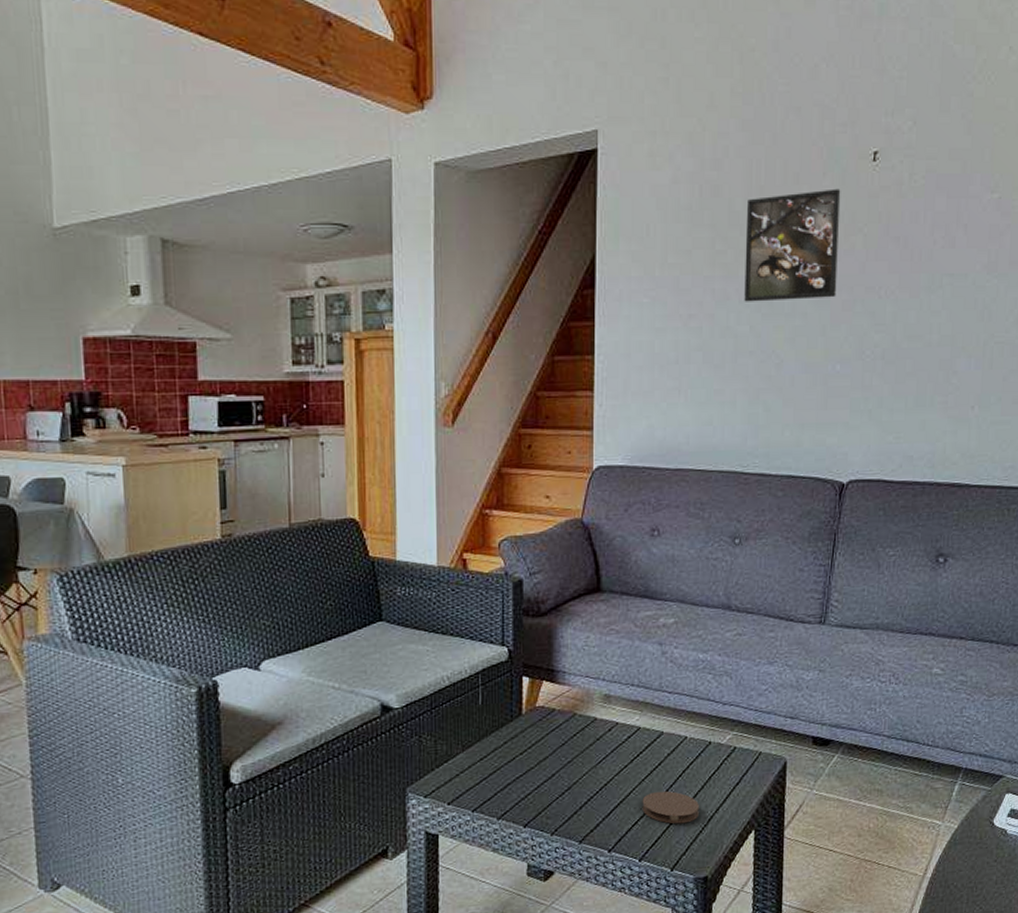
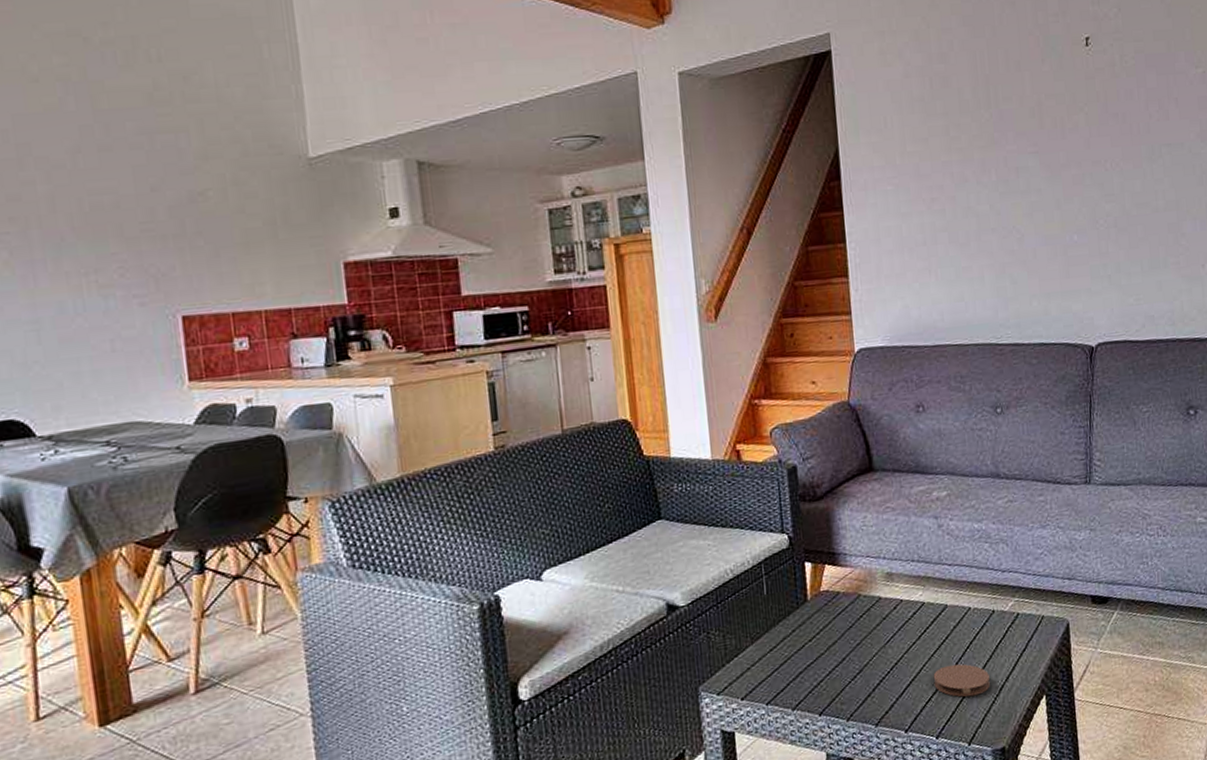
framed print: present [744,188,841,302] -> none [975,73,1066,183]

